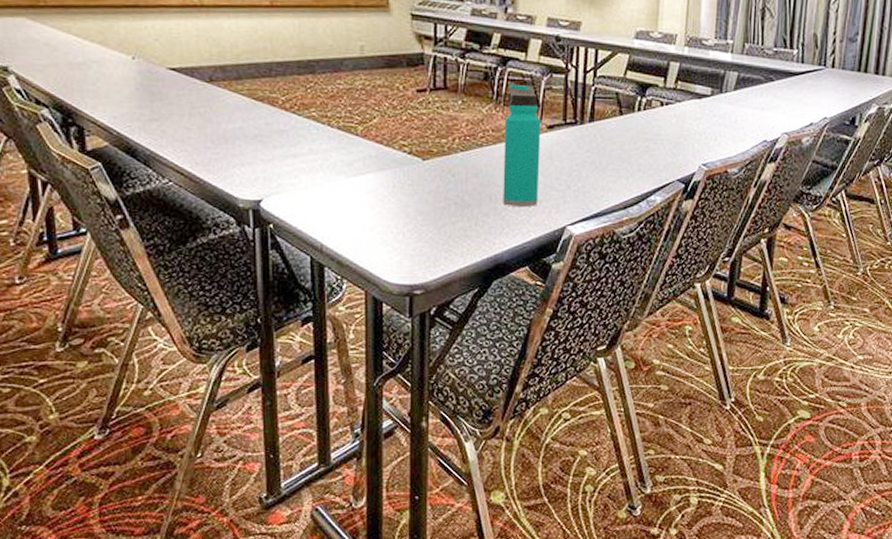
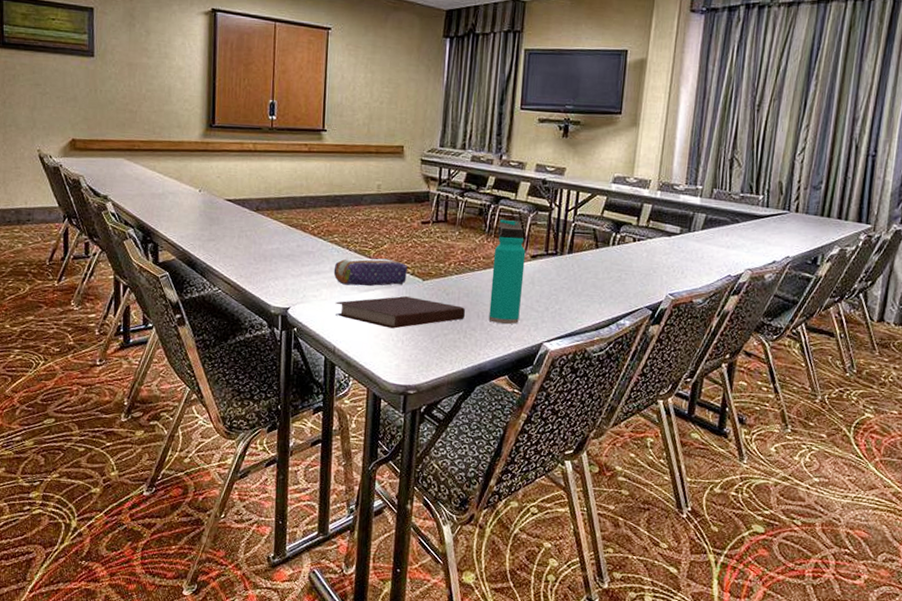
pencil case: none [313,135,403,170] -> present [333,258,407,286]
notebook: none [318,180,475,219] -> present [335,296,465,329]

